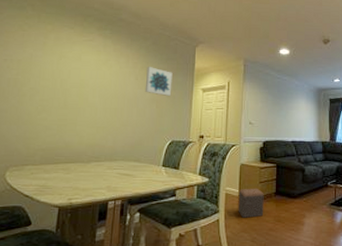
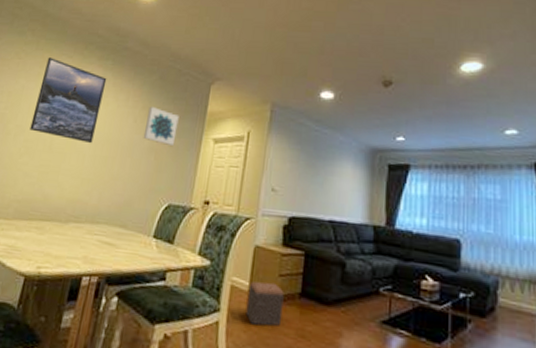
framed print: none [43,29,108,99] -> present [29,57,107,144]

